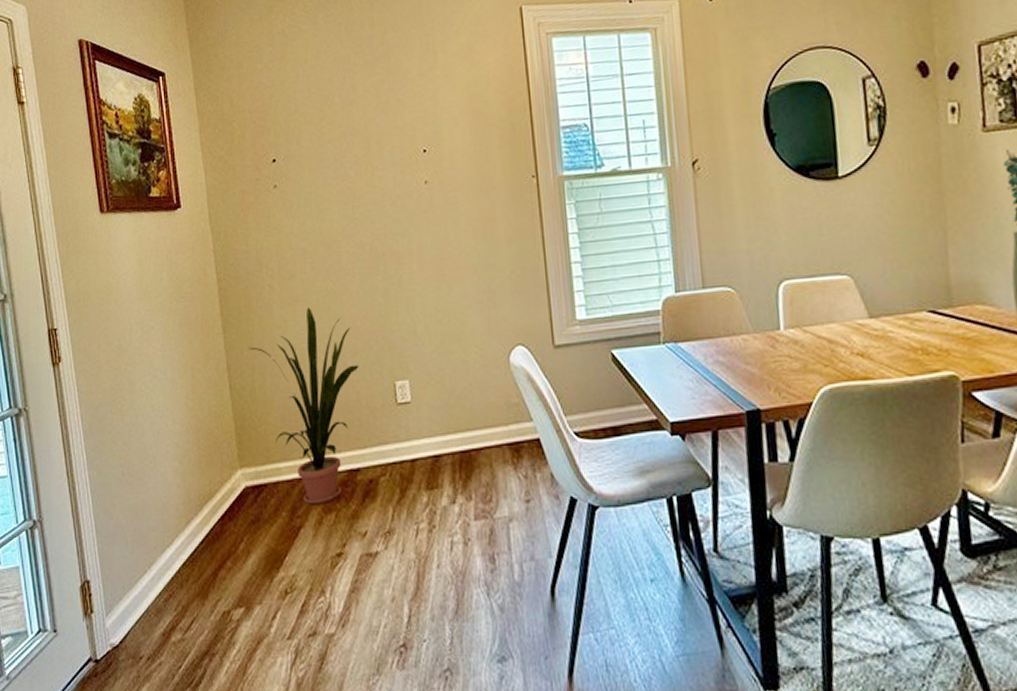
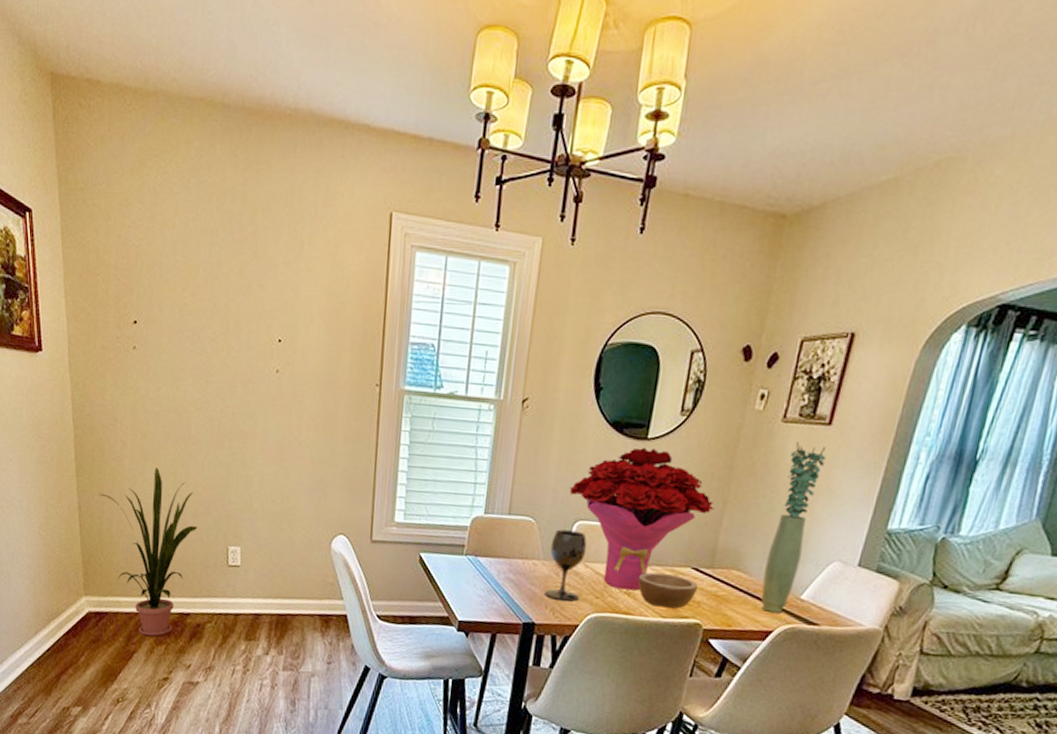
wine glass: none [757,292,805,377] -> present [544,529,587,602]
flower bouquet: none [763,185,935,351] -> present [568,447,714,591]
bowl: none [868,323,941,364] -> present [637,572,698,609]

